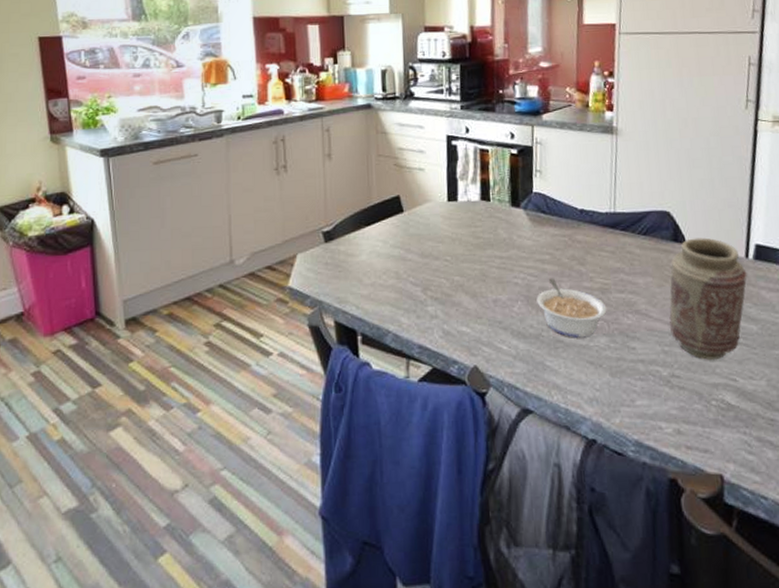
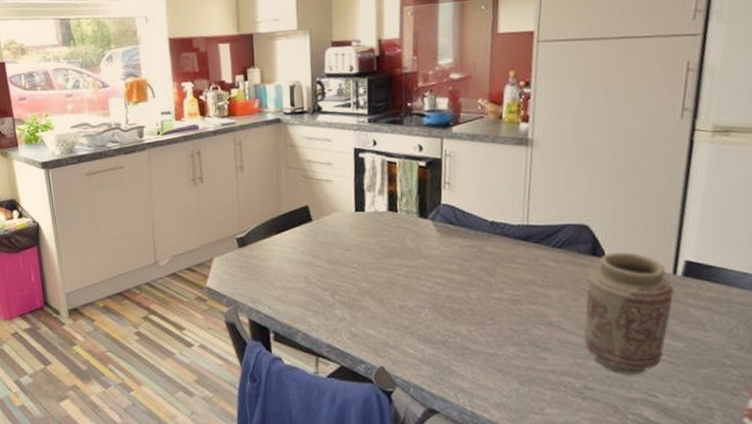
legume: present [536,278,607,338] -> none [444,287,517,346]

